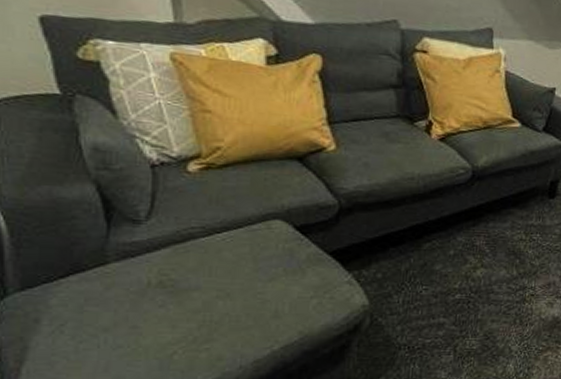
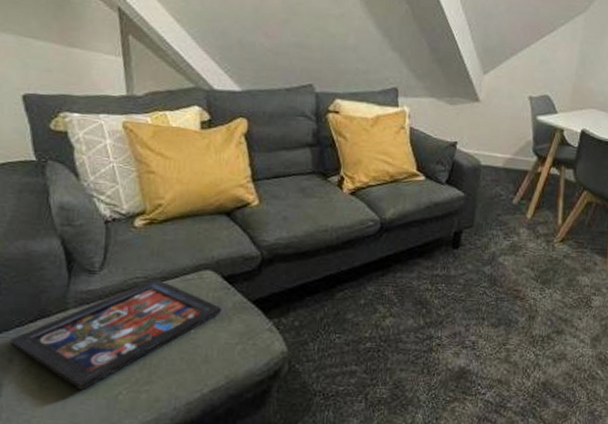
decorative tray: none [33,229,295,351] -> present [8,278,222,391]

